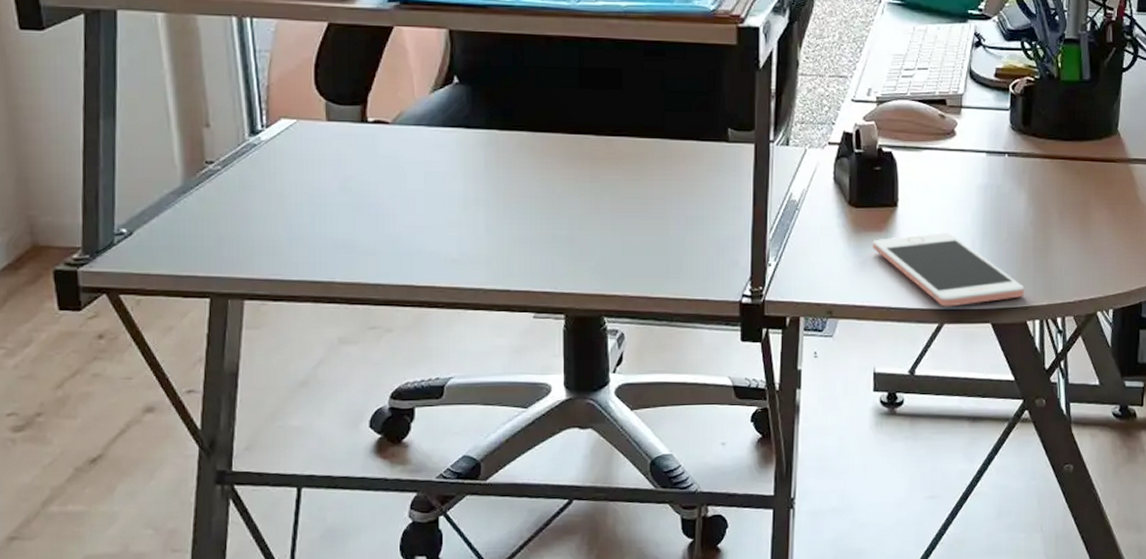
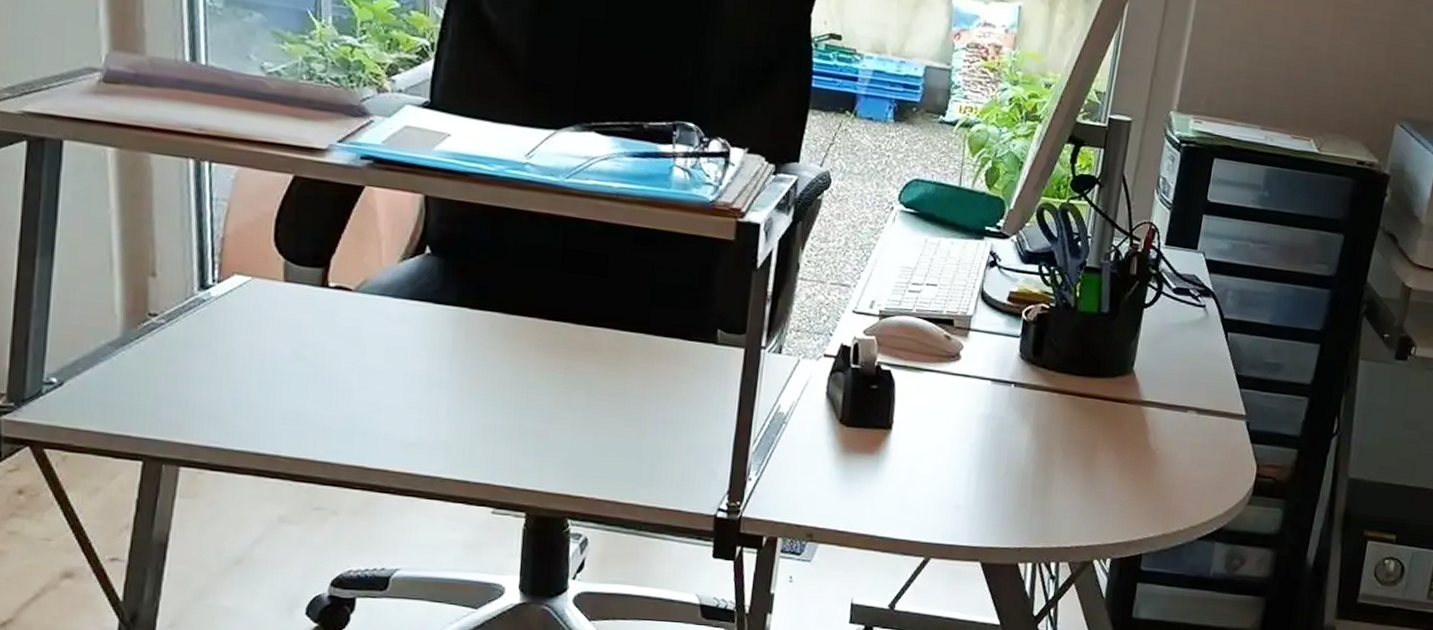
cell phone: present [871,233,1025,307] -> none [860,461,1019,541]

